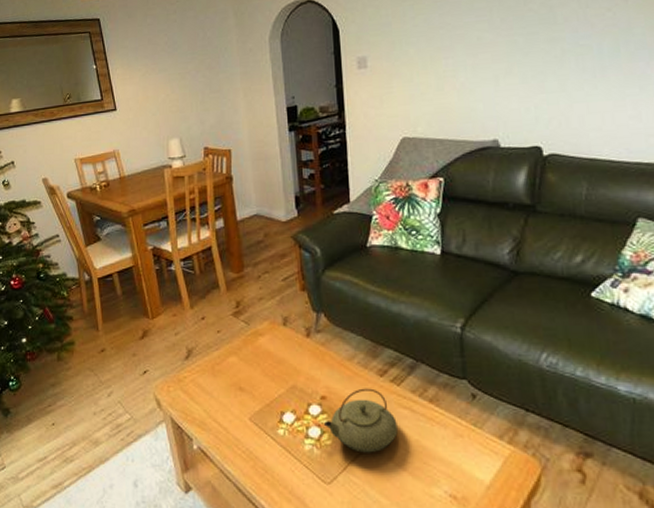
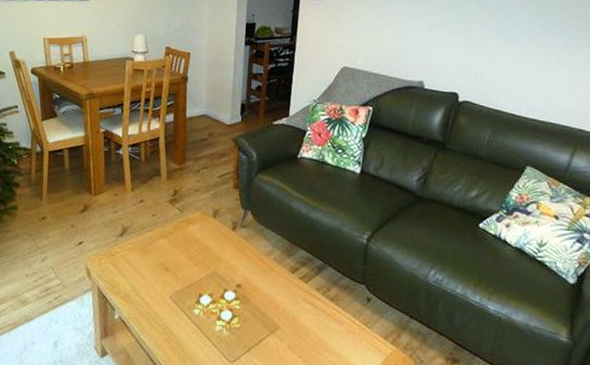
teapot: present [324,388,398,453] -> none [236,281,300,339]

